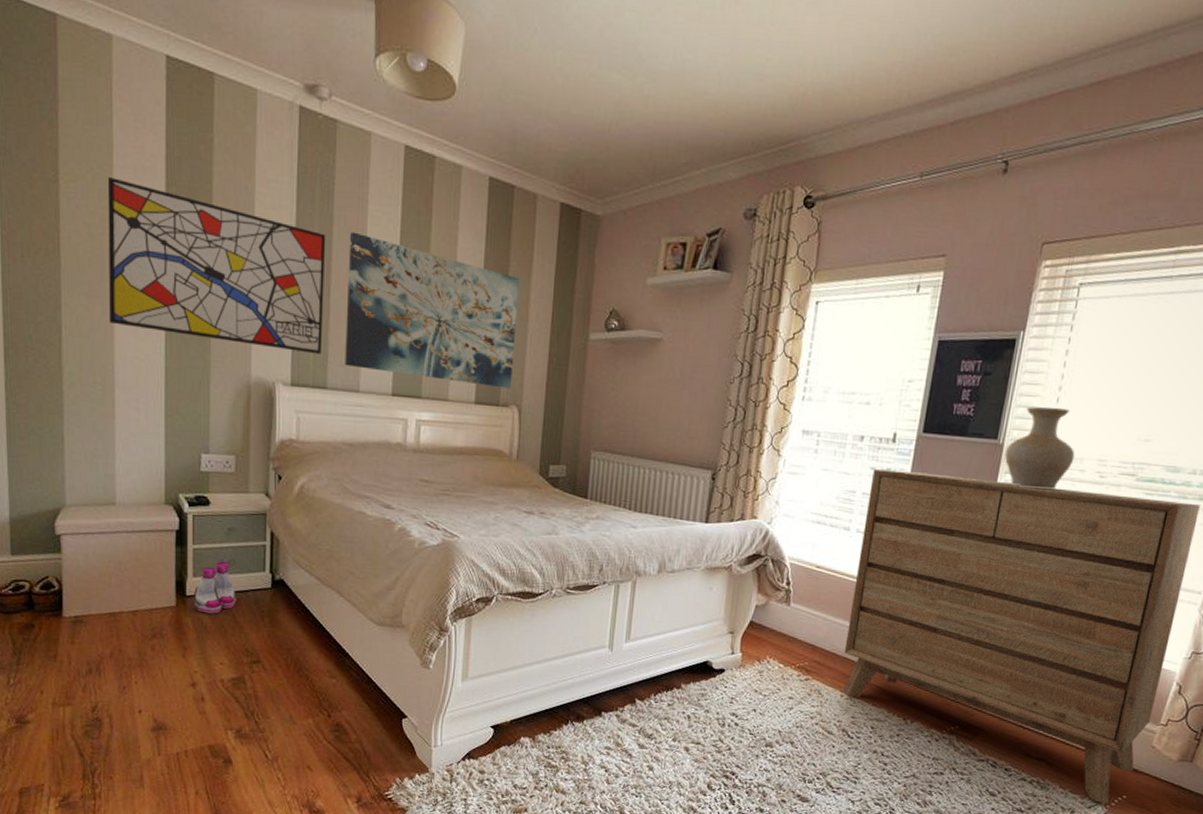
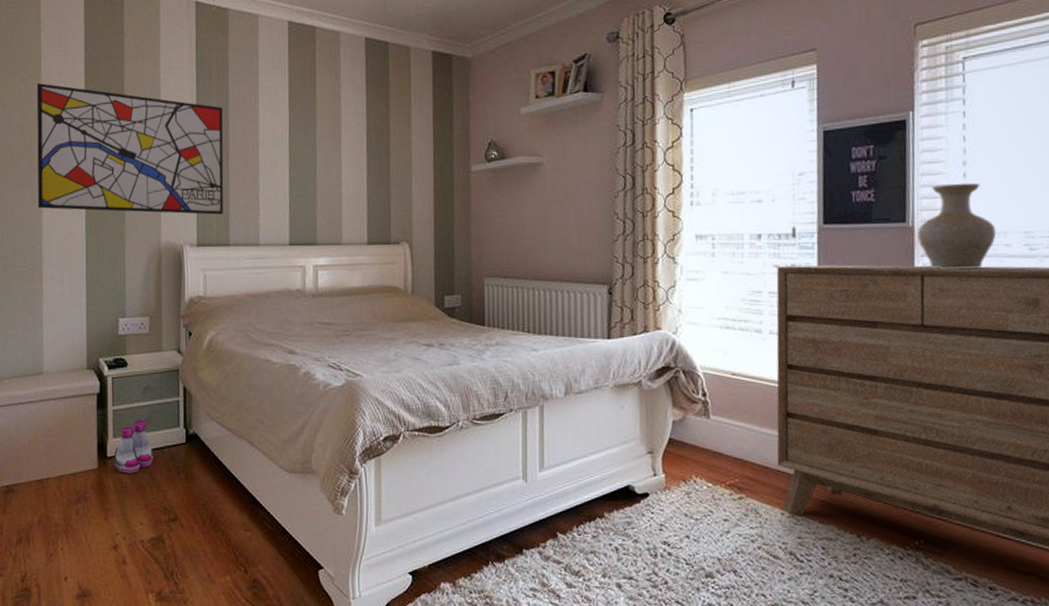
wall art: present [345,232,520,389] -> none [243,102,401,227]

